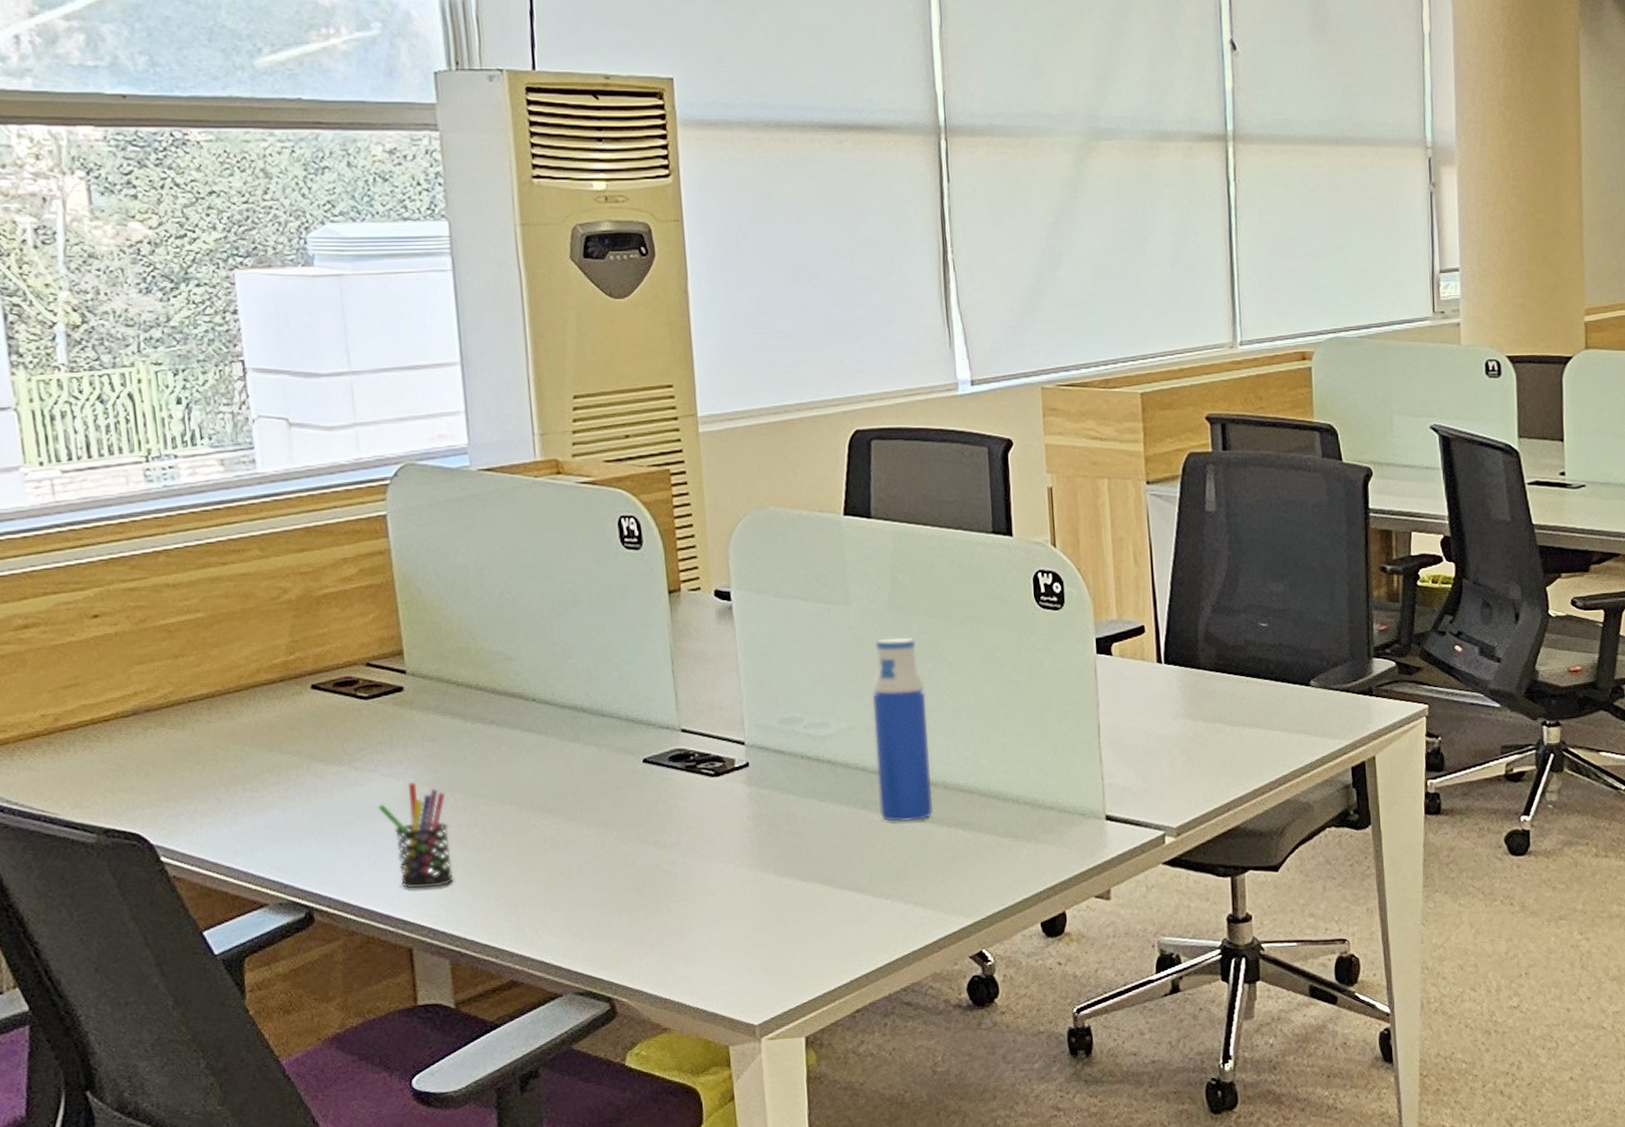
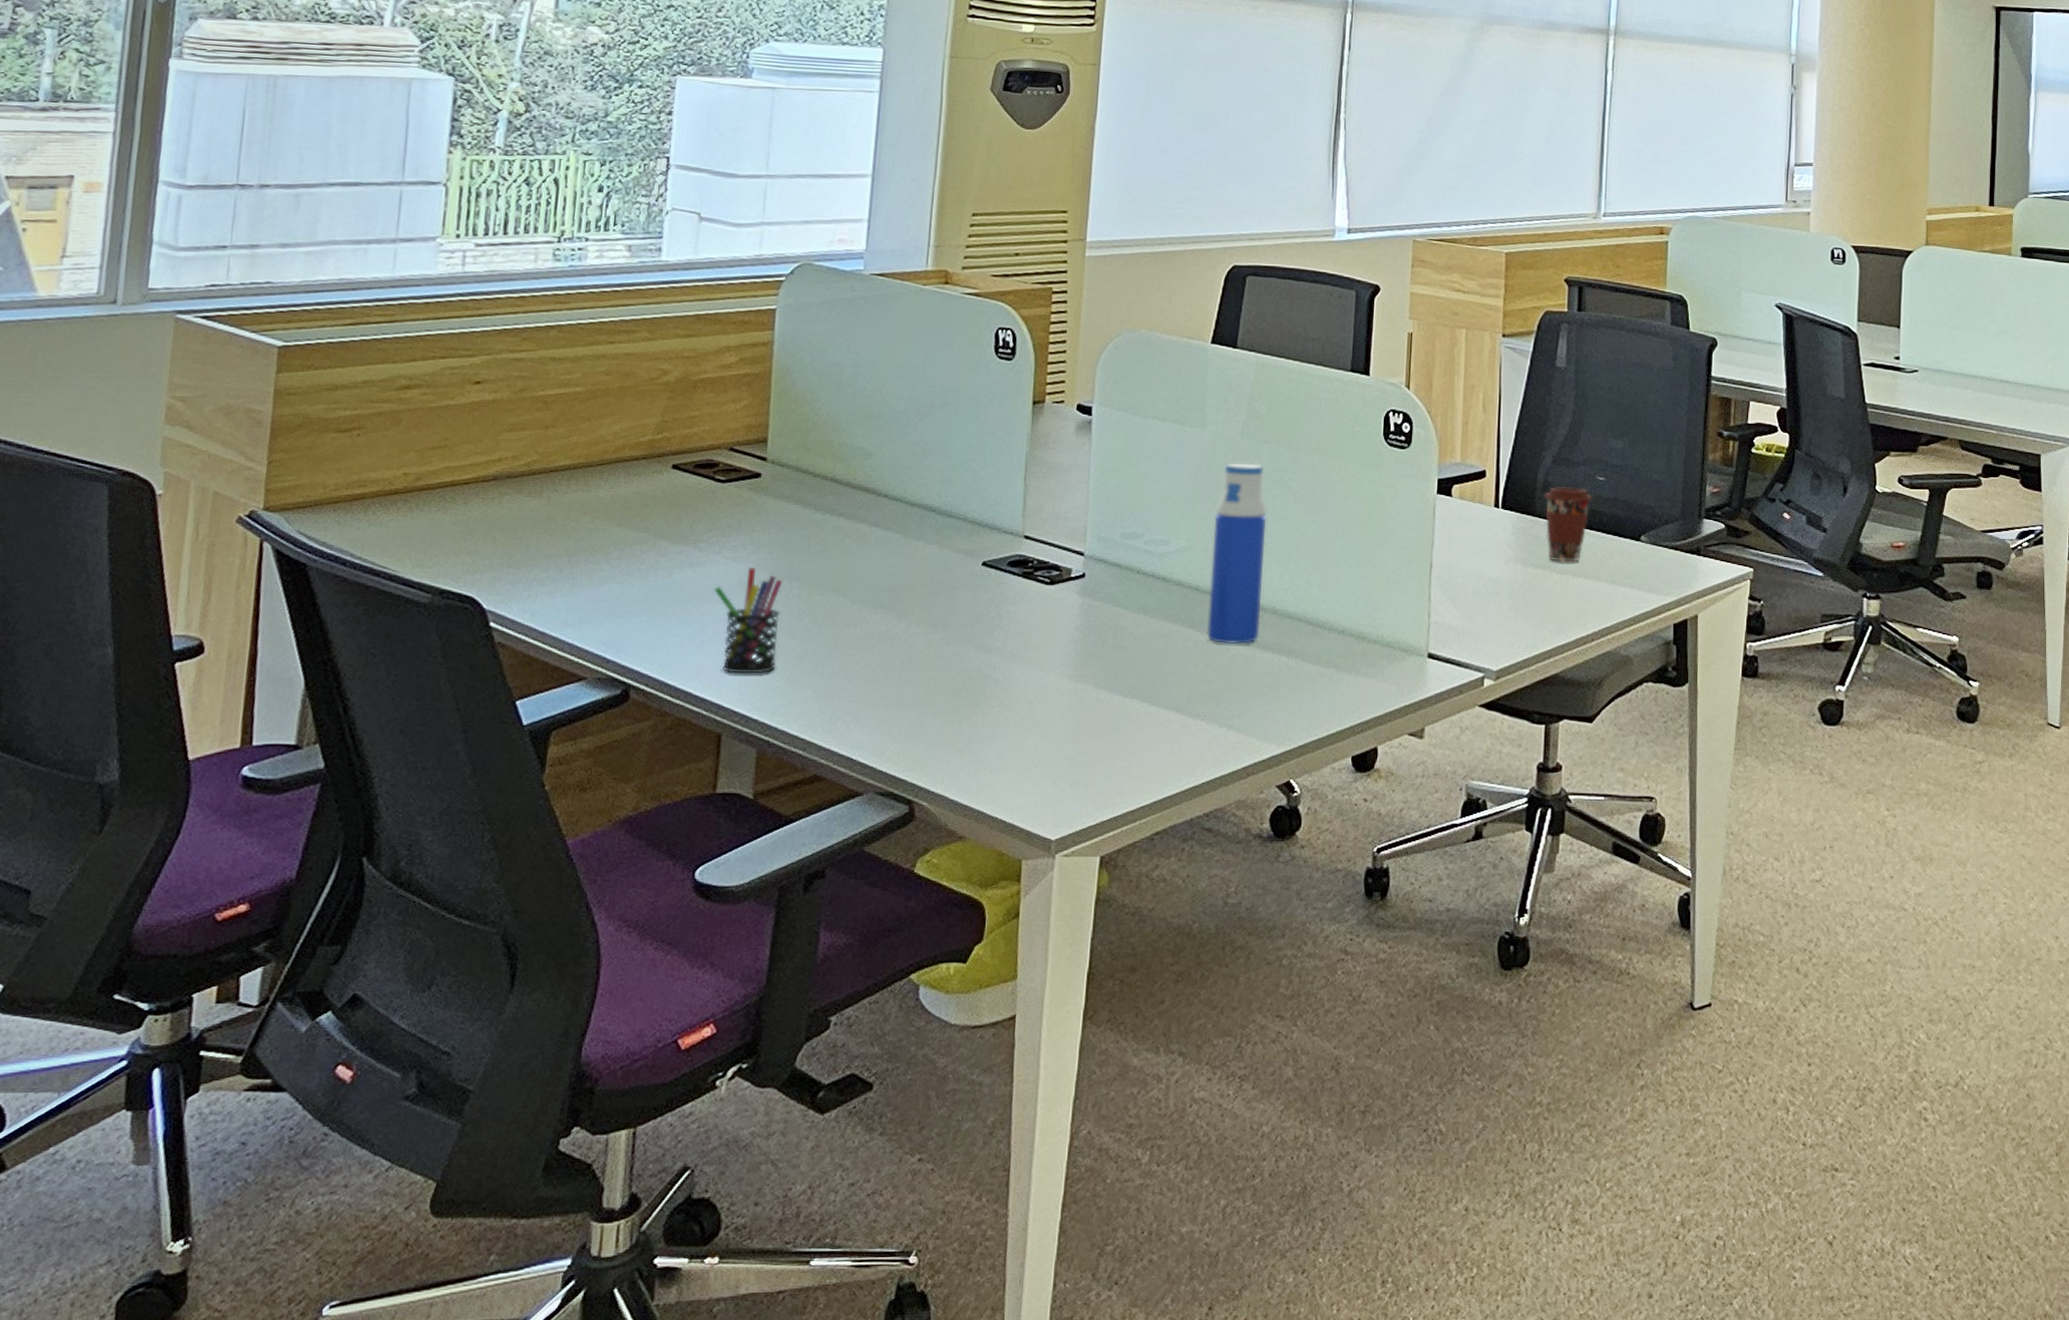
coffee cup: none [1206,636,1257,713] -> present [1544,487,1593,562]

